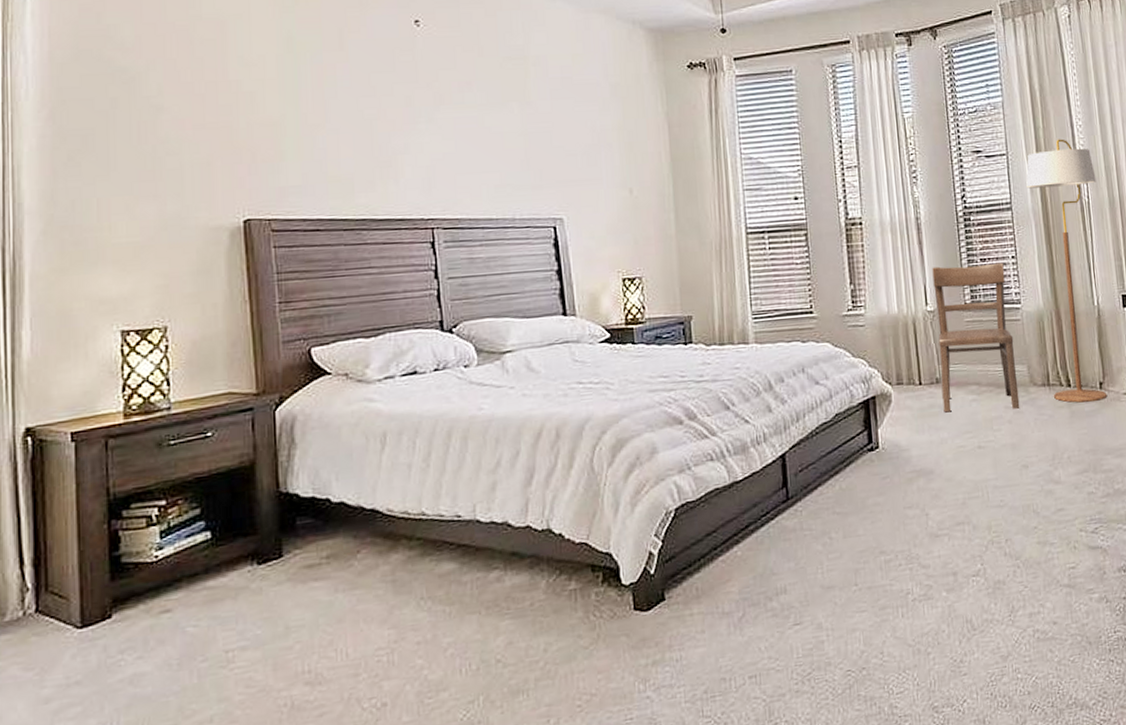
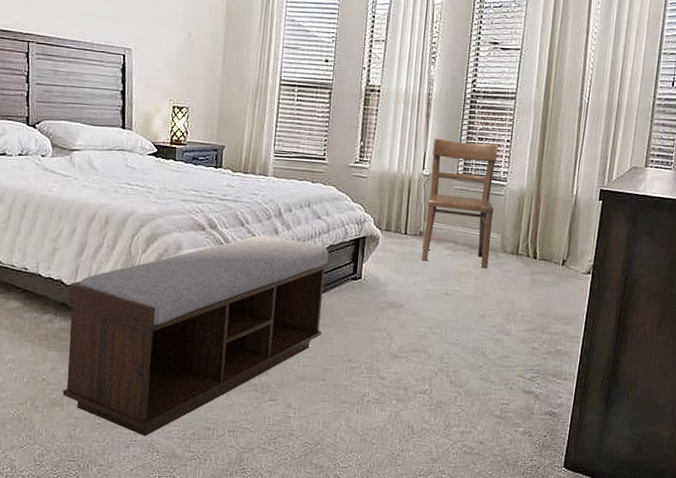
bench: none [518,415,843,710] -> present [62,235,329,437]
floor lamp: present [1026,139,1108,403] -> none [519,42,600,275]

